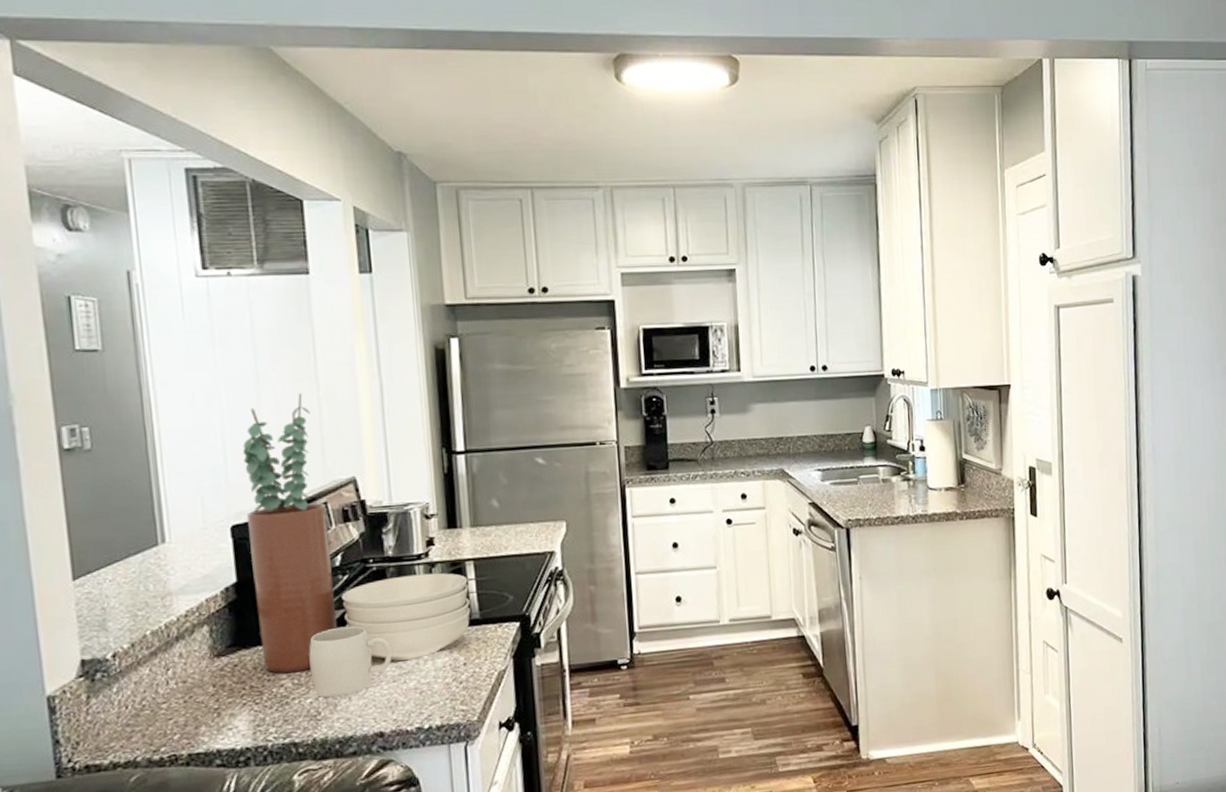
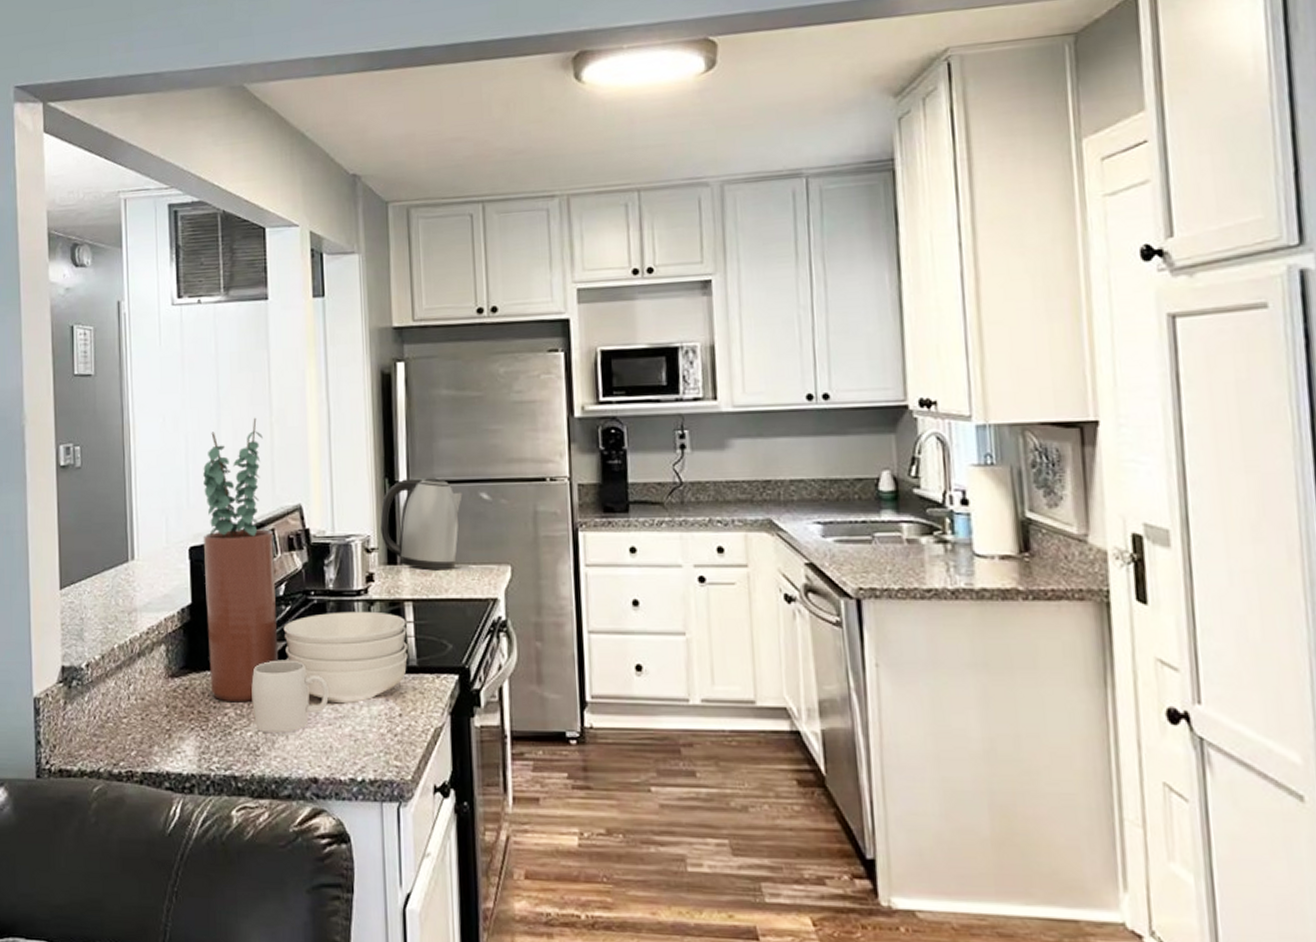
kettle: none [438,446,519,531] -> present [380,478,463,571]

